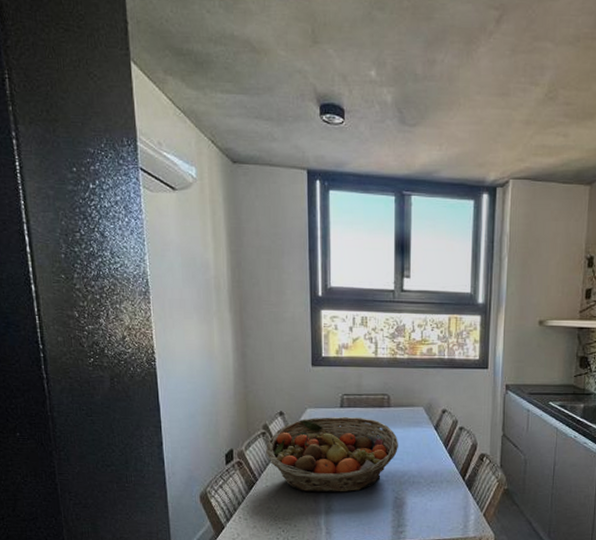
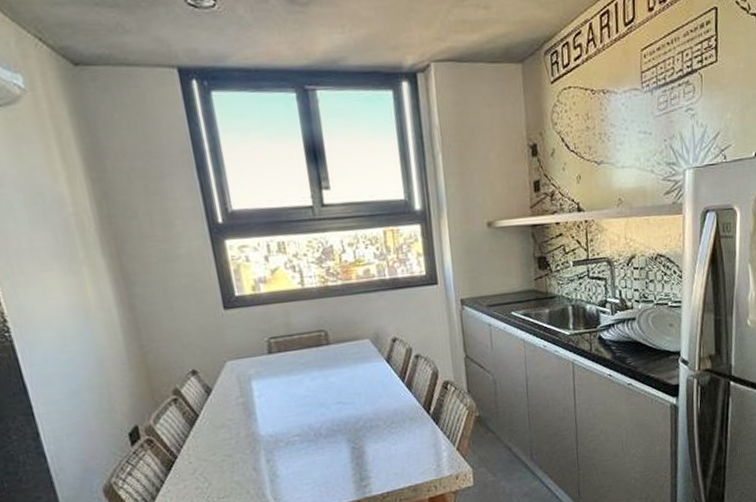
fruit basket: present [266,416,398,493] -> none [181,361,347,462]

